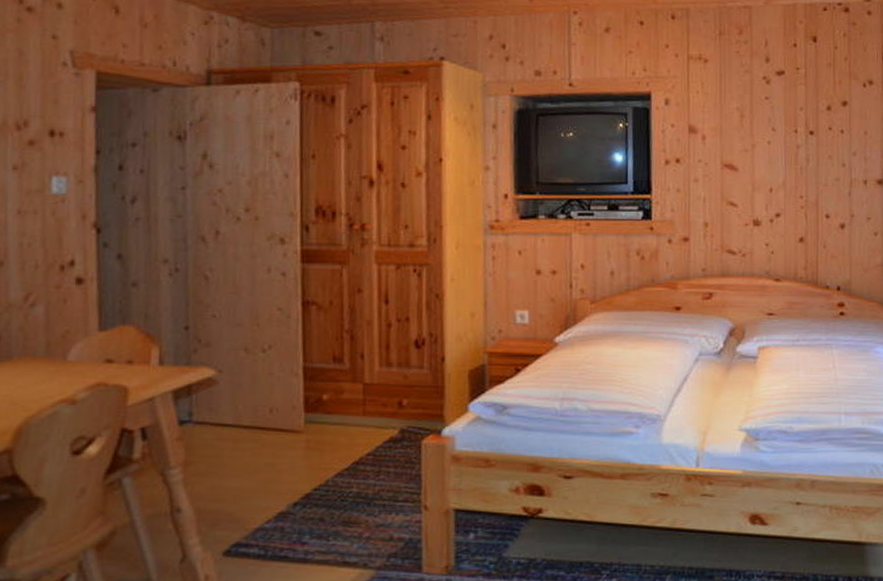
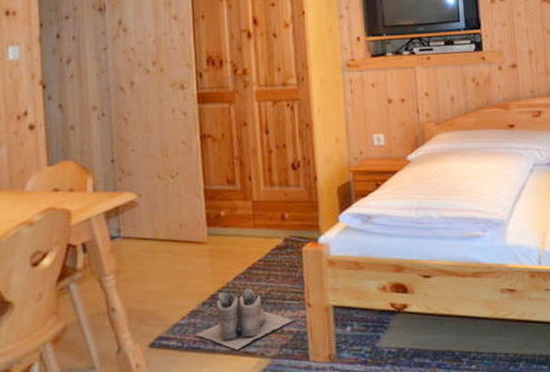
boots: none [283,486,406,559] -> present [195,288,294,350]

